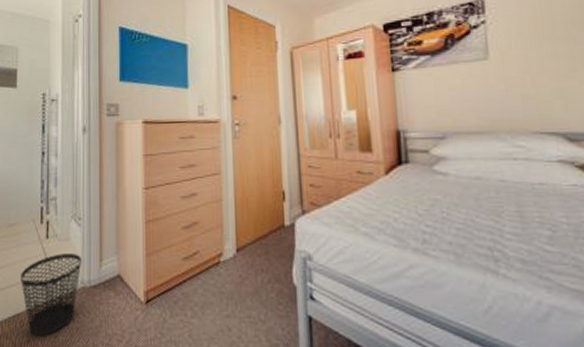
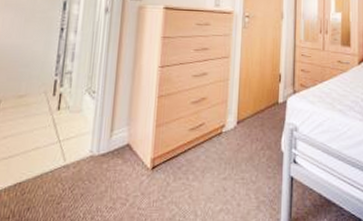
wastebasket: present [21,253,82,336] -> none [26,124,93,203]

